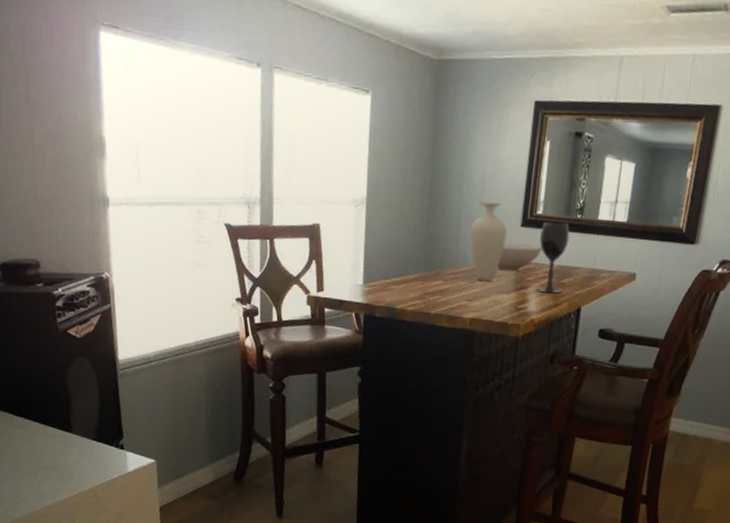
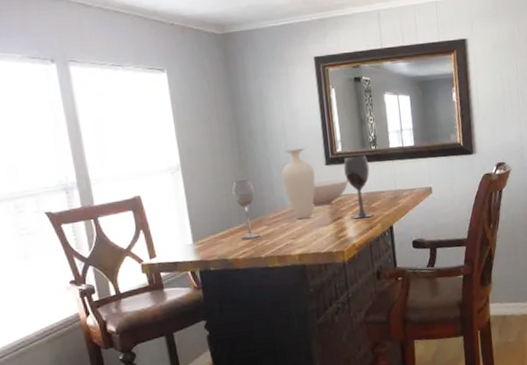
wineglass: none [413,226,438,292] -> present [232,179,260,239]

